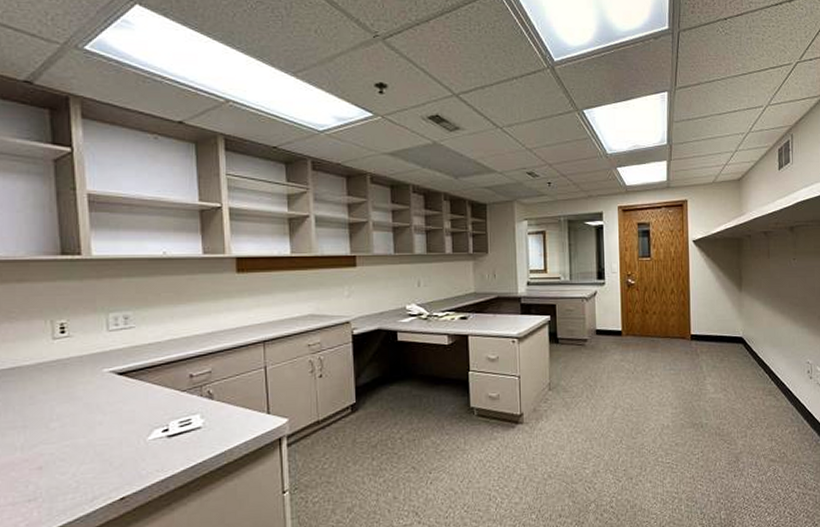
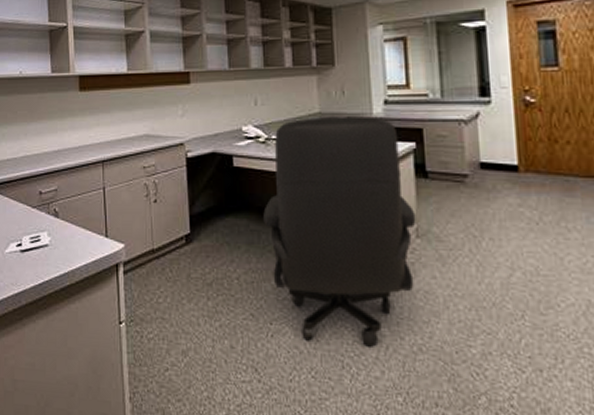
office chair: none [424,295,549,483] -> present [263,116,416,347]

